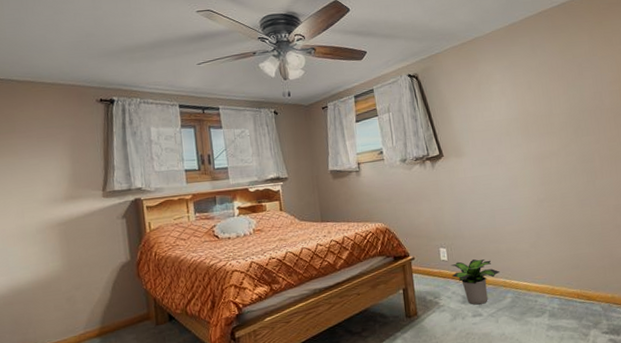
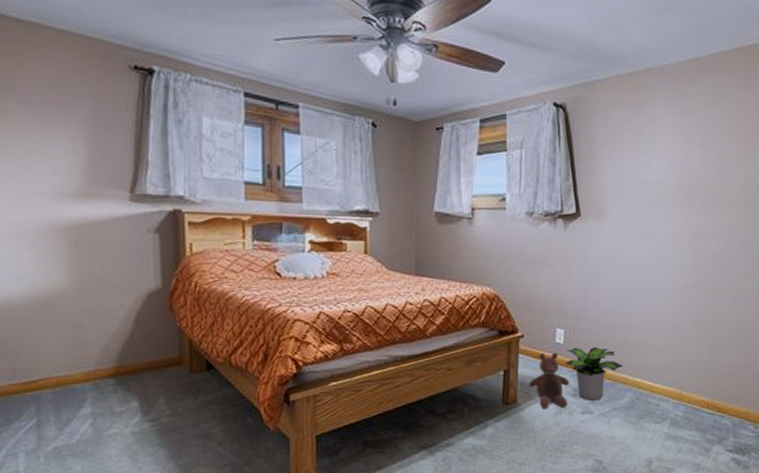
stuffed bear: none [425,268,460,318] -> present [529,352,570,409]

